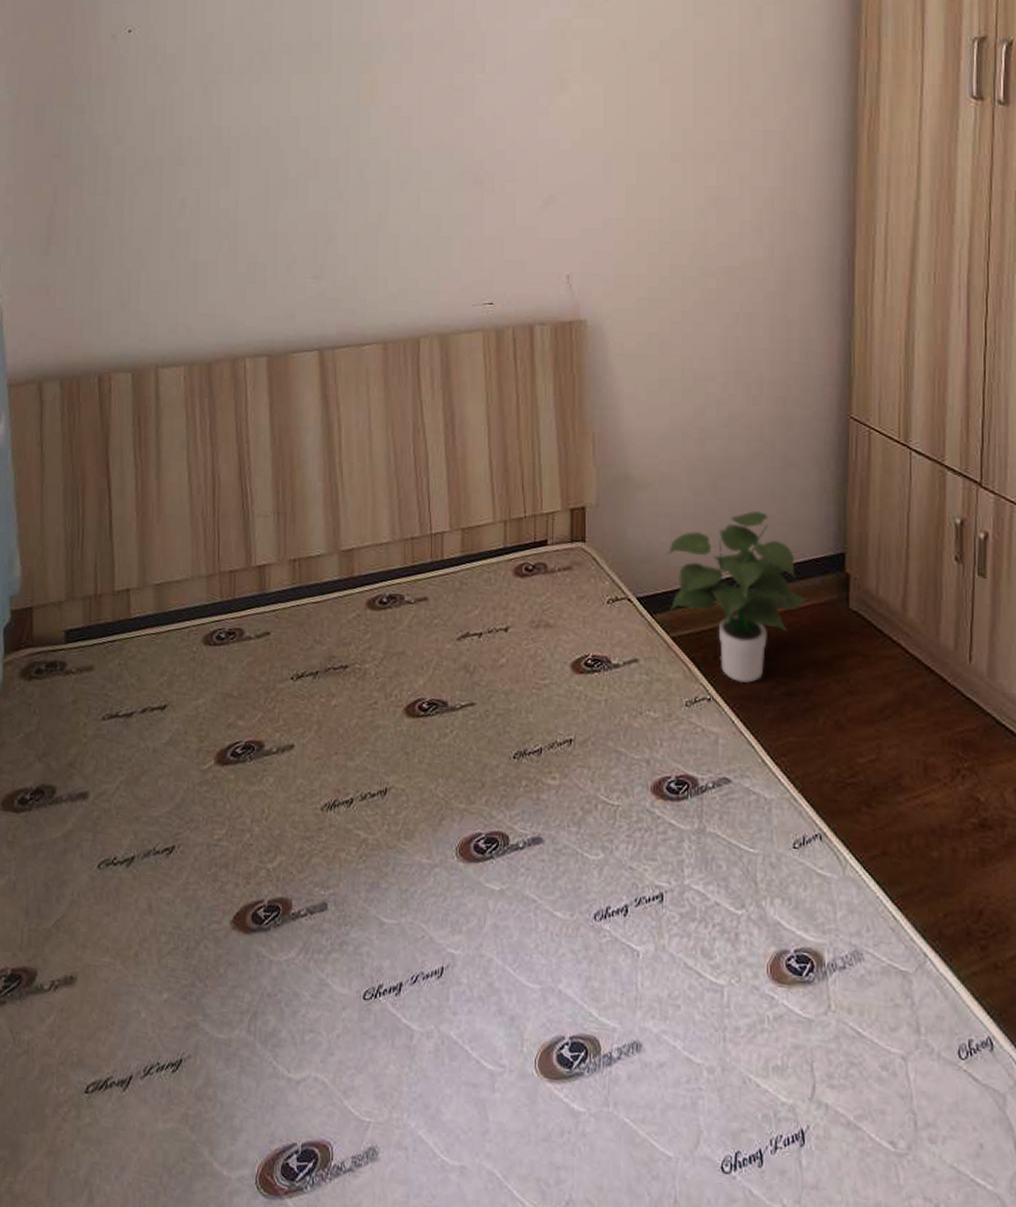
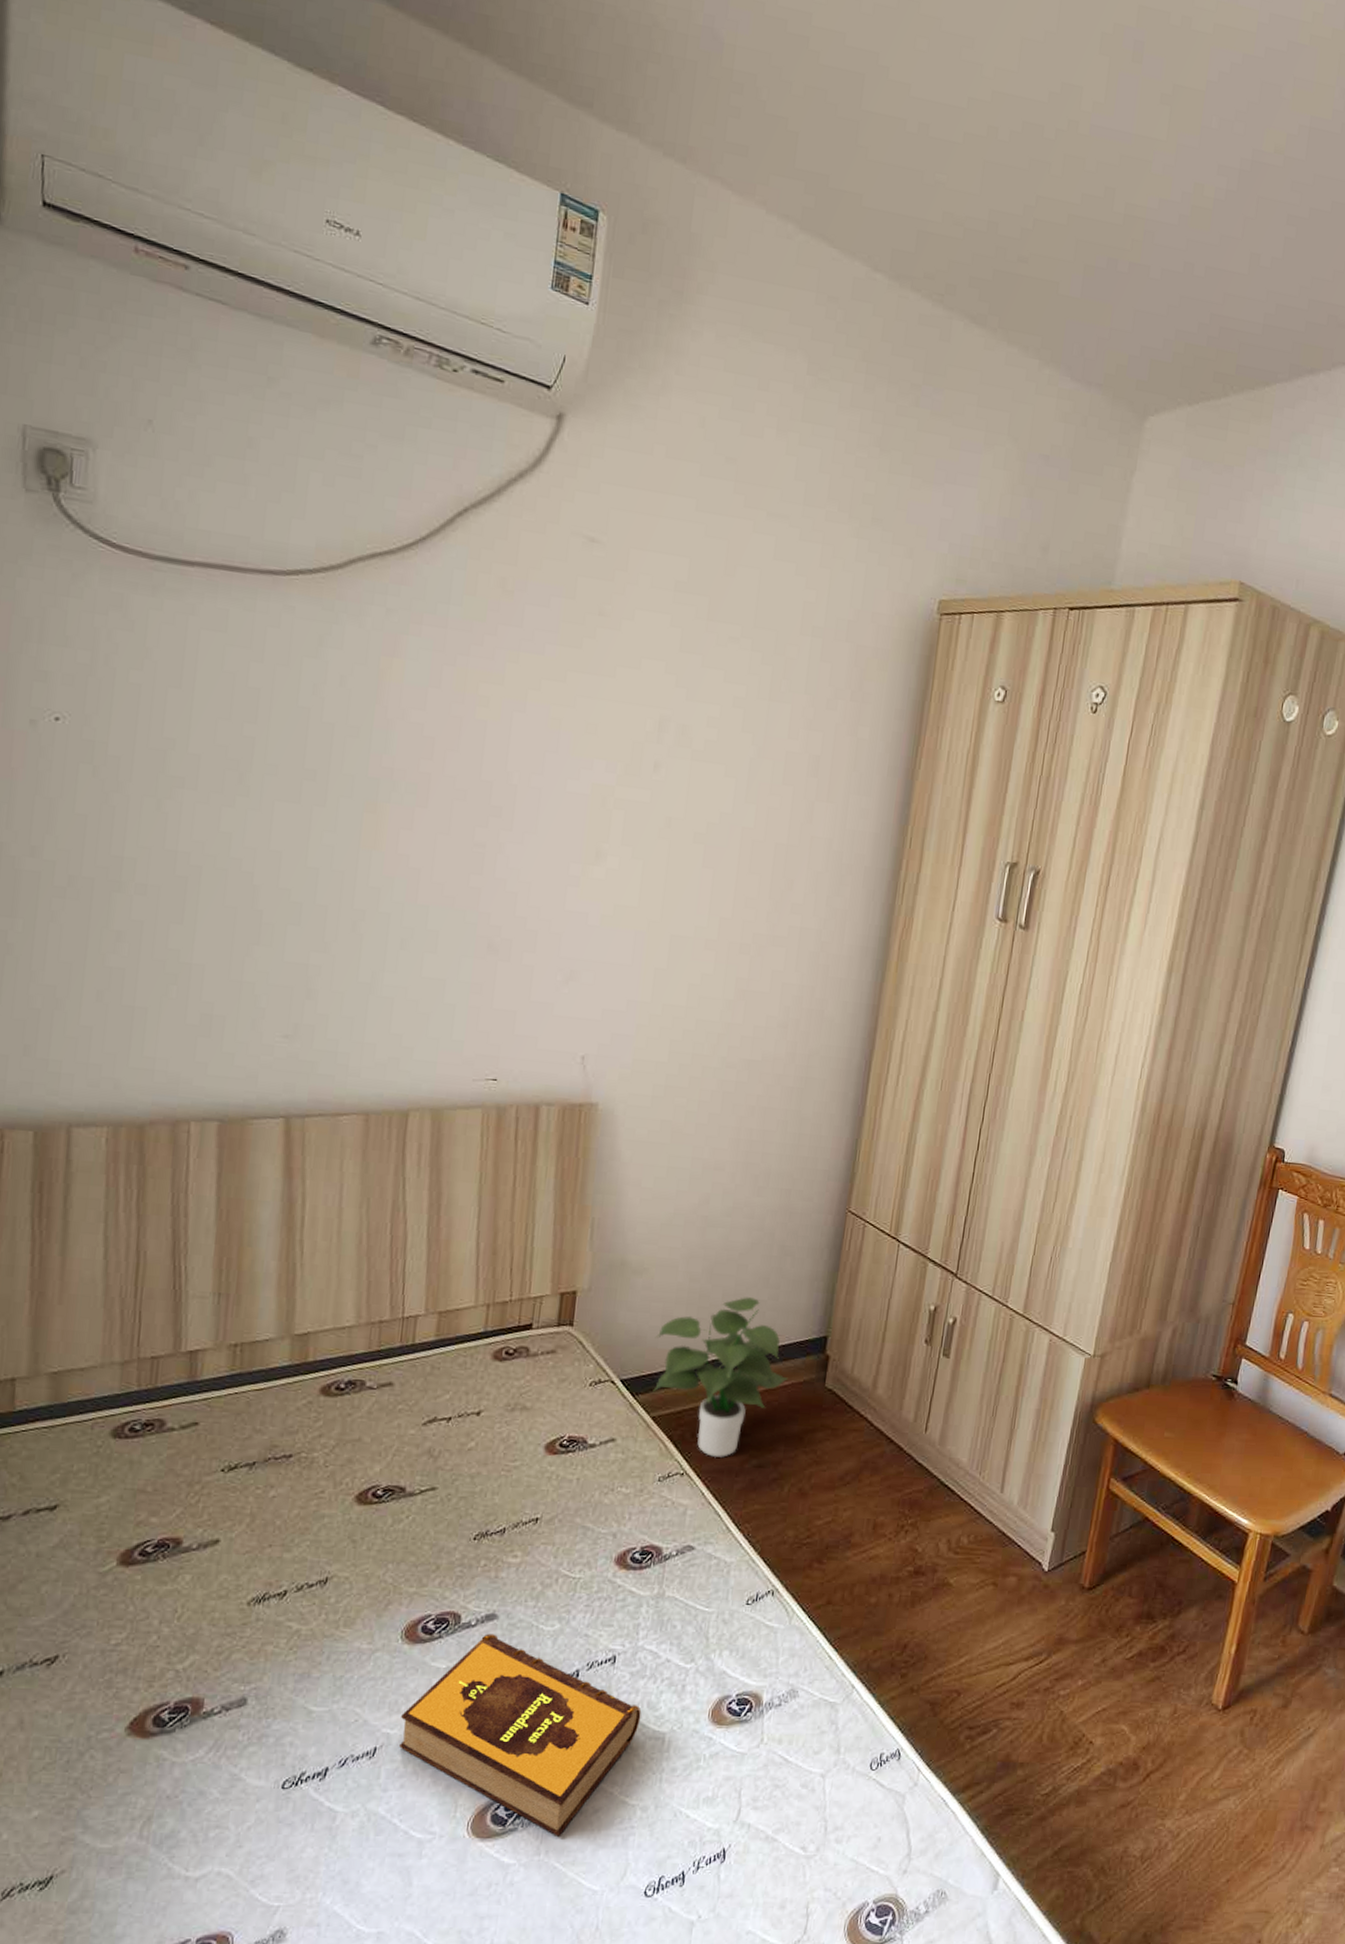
hardback book: none [463,857,696,1089] -> present [399,1633,642,1837]

